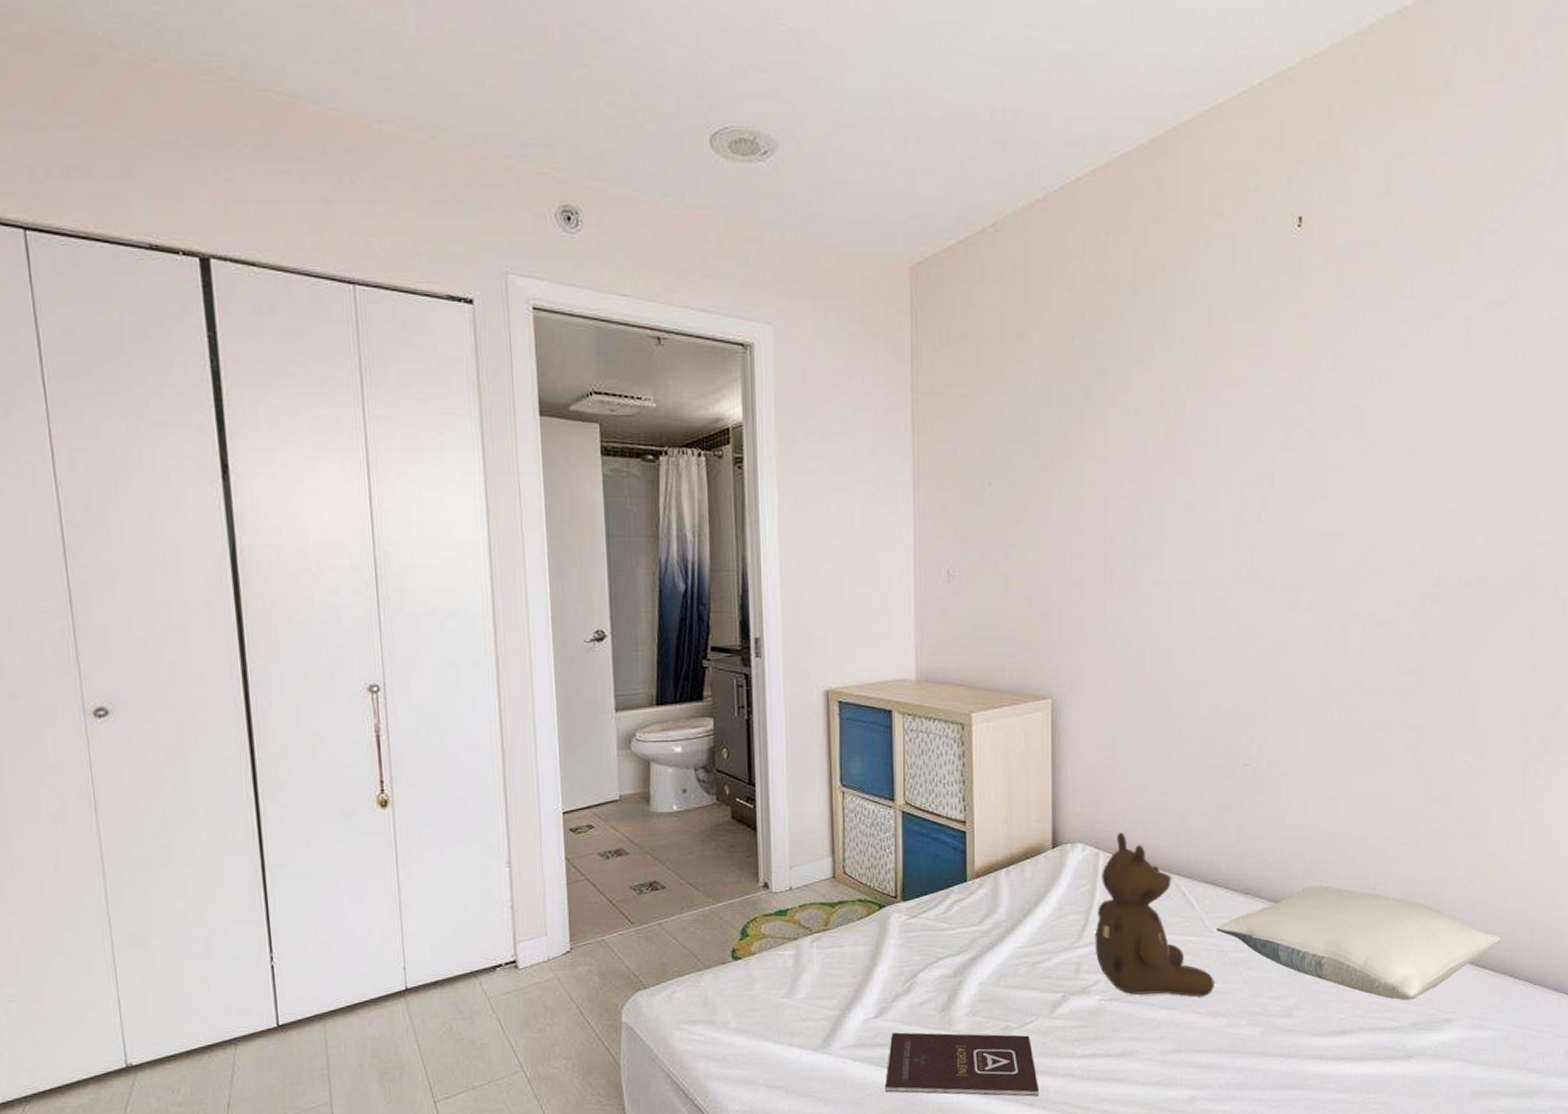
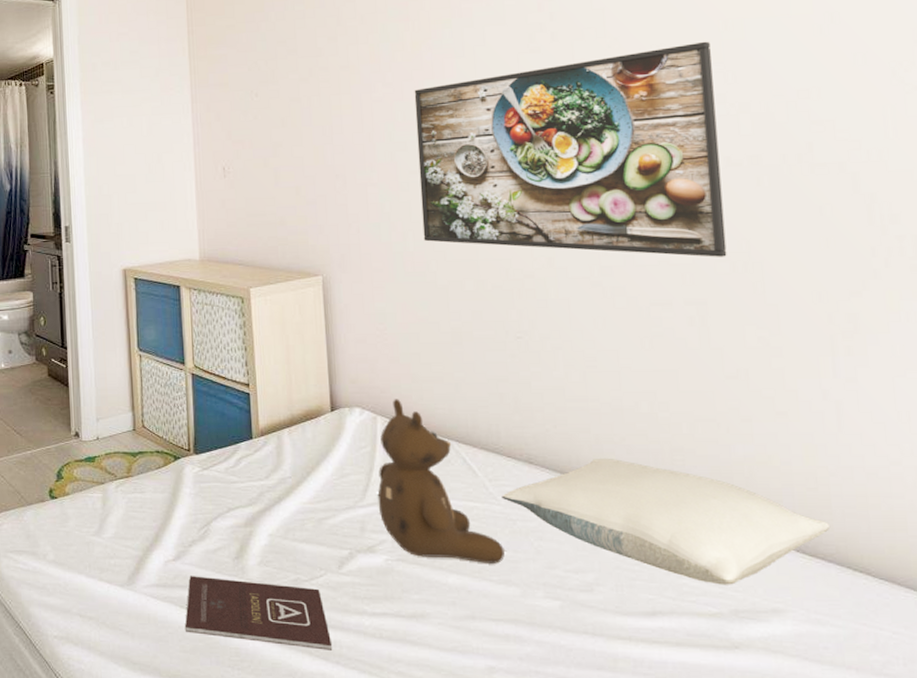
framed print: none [1161,450,1457,680] -> present [414,41,727,257]

